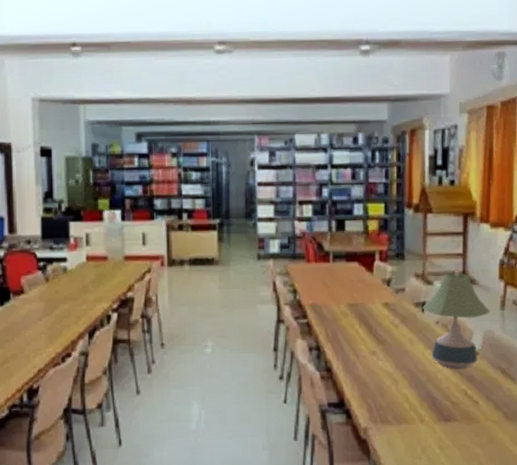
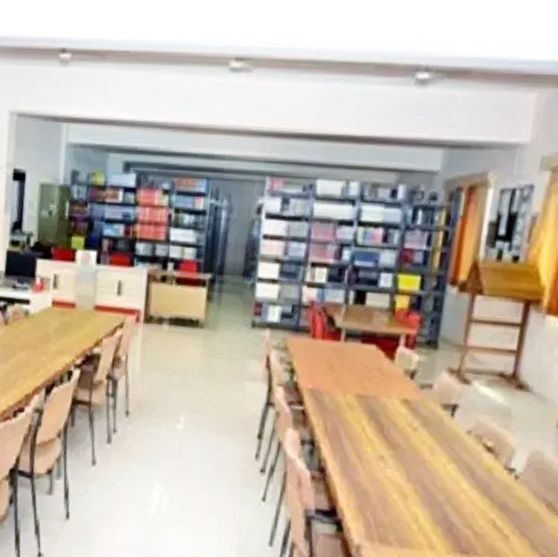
desk lamp: present [422,271,491,369] -> none [452,371,543,494]

